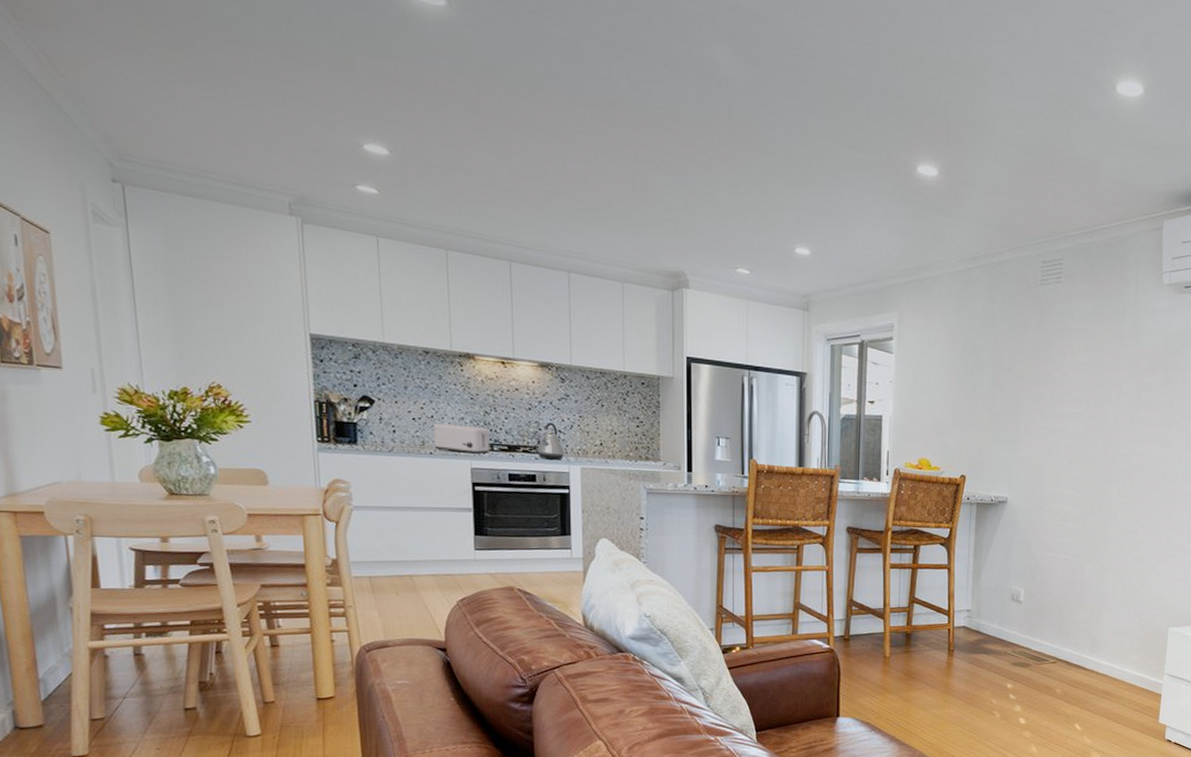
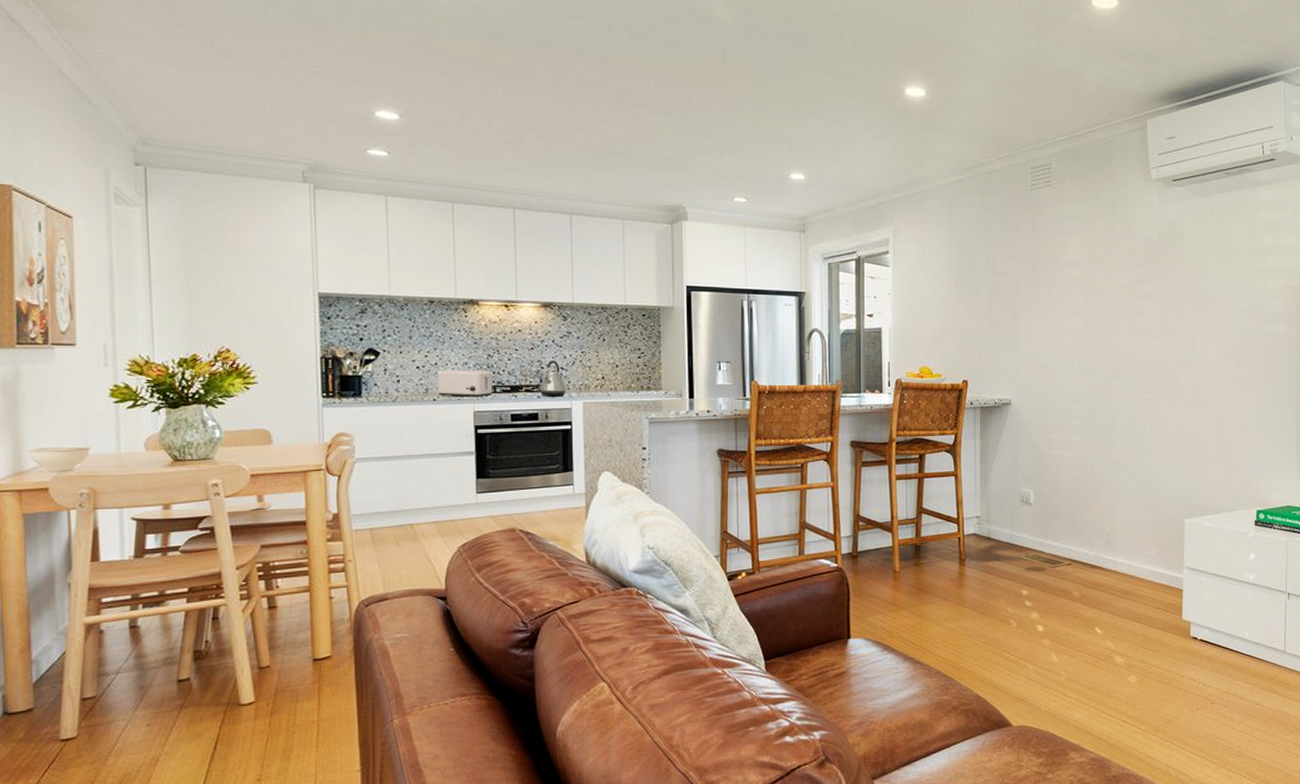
bowl: none [20,470,85,498] -> present [28,446,91,472]

